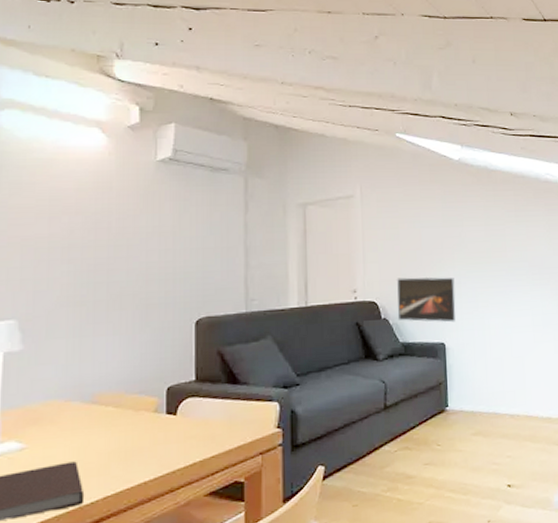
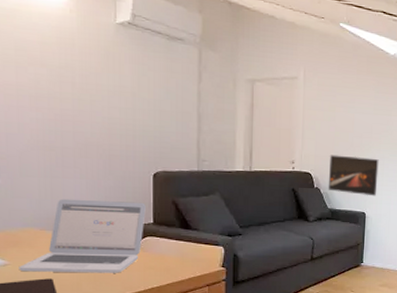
laptop: none [37,356,187,456] -> present [19,198,146,273]

